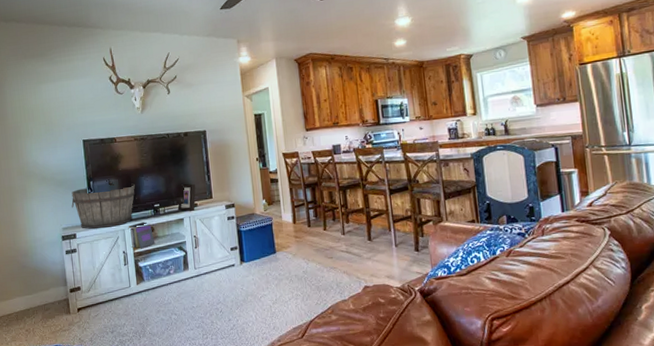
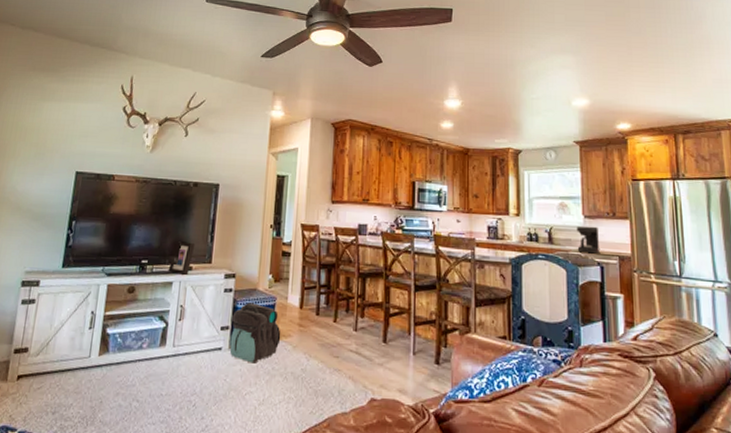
wooden bucket: present [71,179,137,230] -> none [43,222,125,280]
books: present [128,222,155,249] -> none [102,278,133,312]
backpack: none [238,225,282,273] -> present [229,302,281,364]
coffee maker: none [530,113,553,139] -> present [576,226,599,254]

